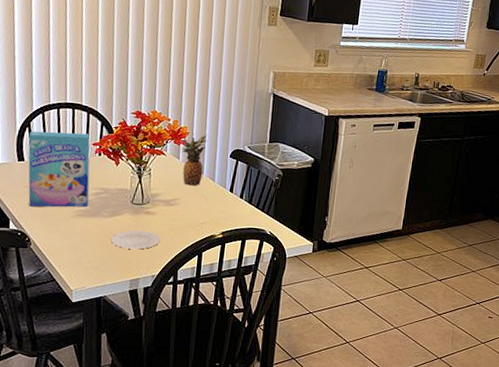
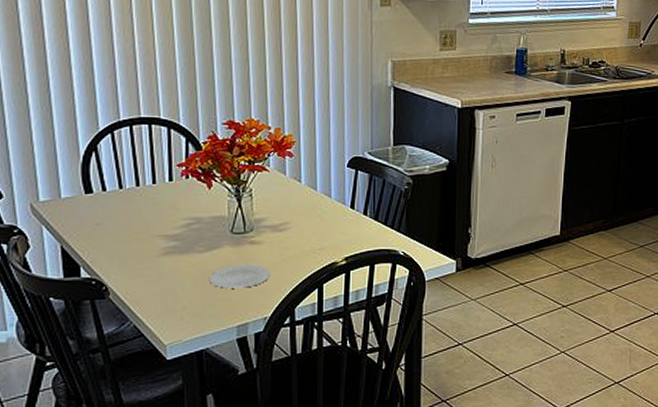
cereal box: present [28,131,91,208] -> none [96,153,178,248]
fruit: present [181,133,208,186] -> none [287,141,318,205]

